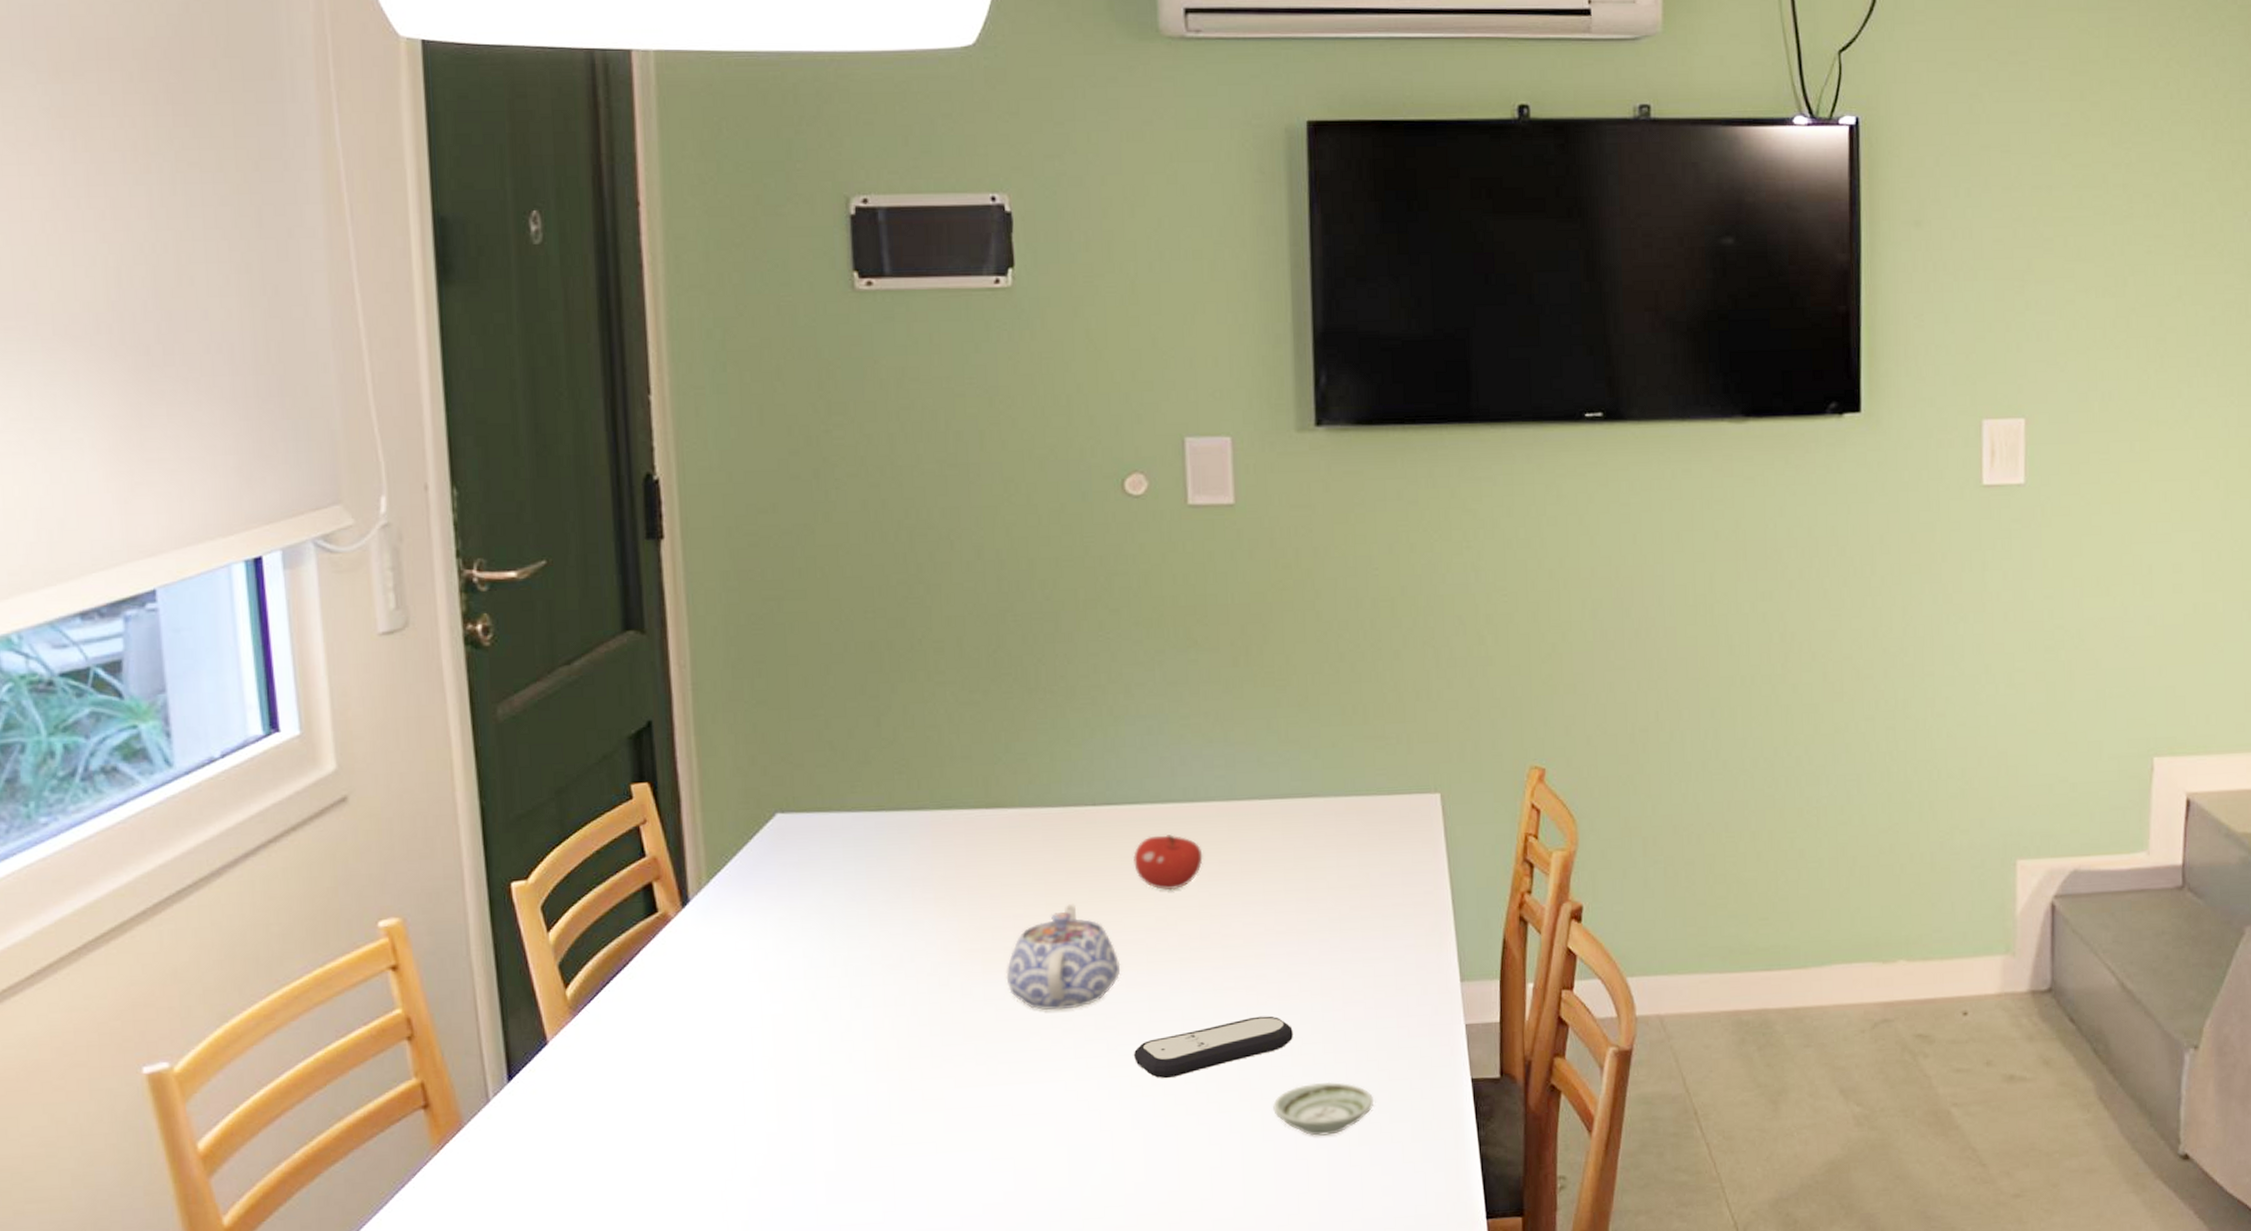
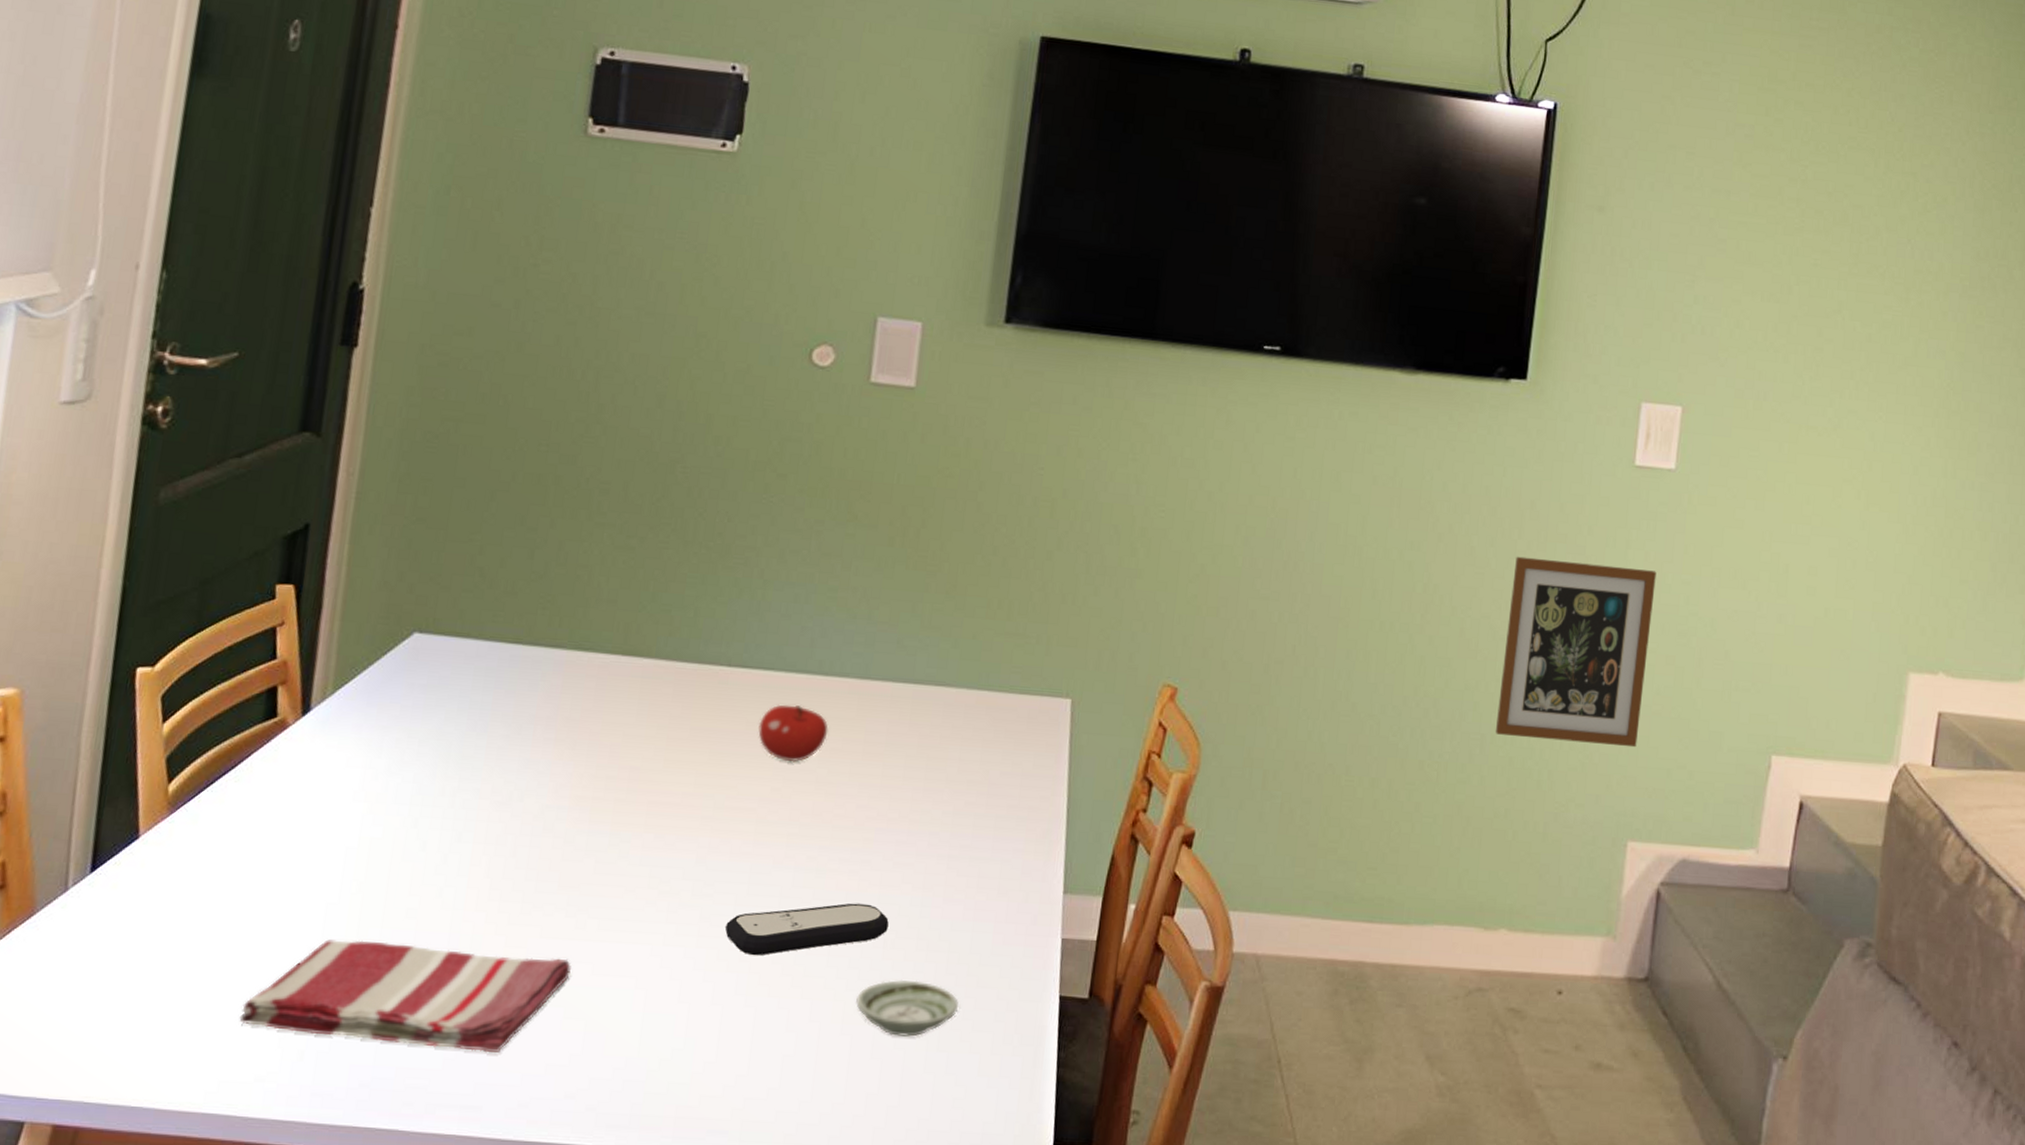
dish towel: none [680,1104,991,1205] -> present [239,939,571,1053]
teapot: present [1006,904,1121,1010] -> none [611,763,728,871]
picture frame: none [1870,589,2017,773] -> present [1495,556,1657,748]

